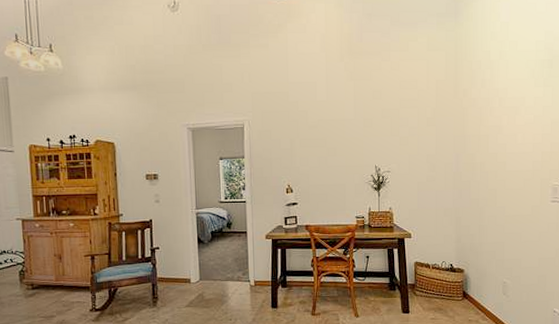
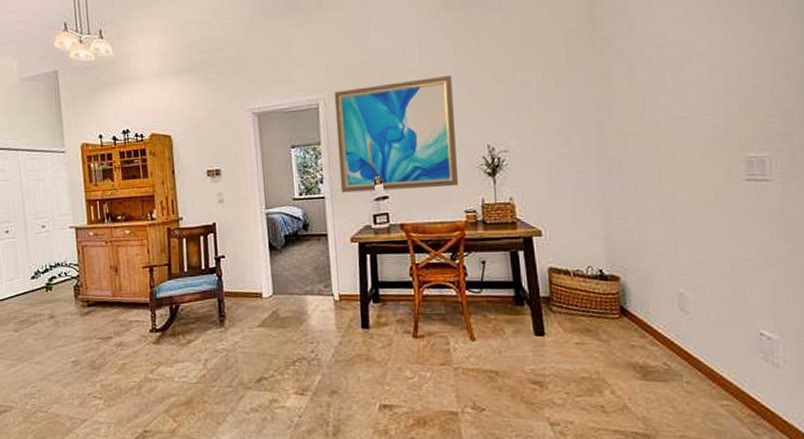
wall art: none [257,108,351,199] -> present [334,74,458,193]

